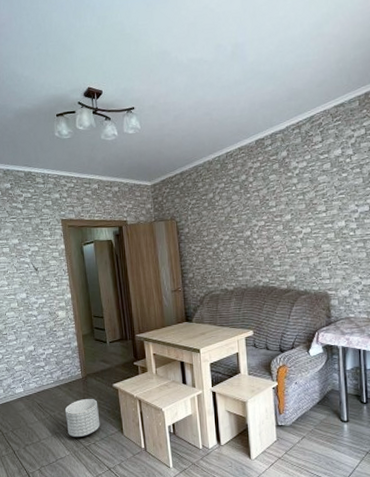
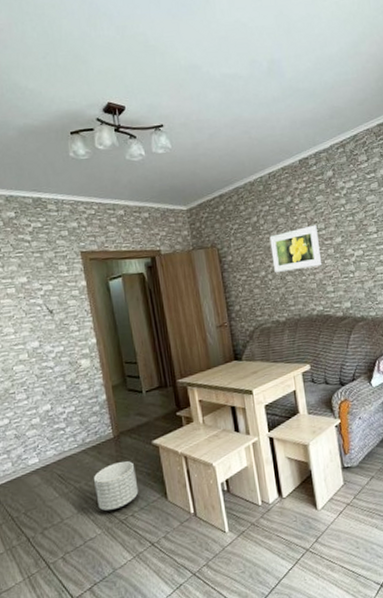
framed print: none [223,202,270,245] -> present [269,224,322,272]

